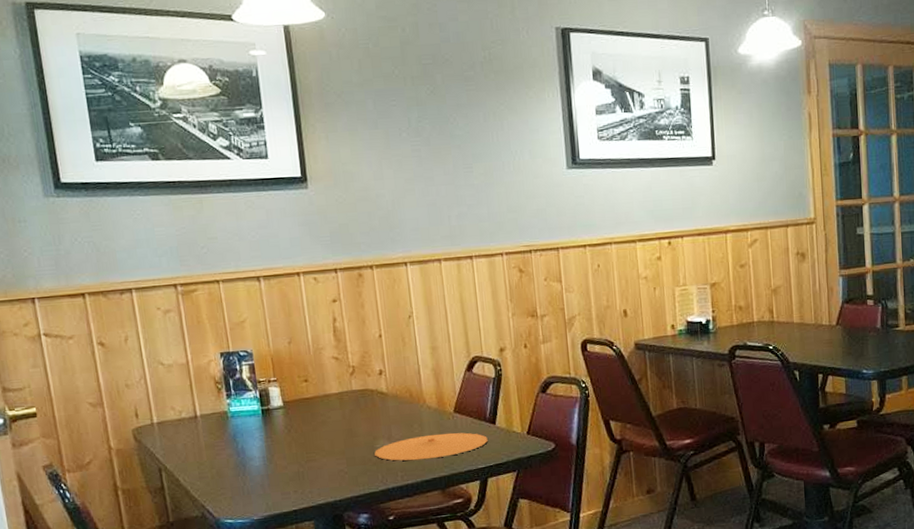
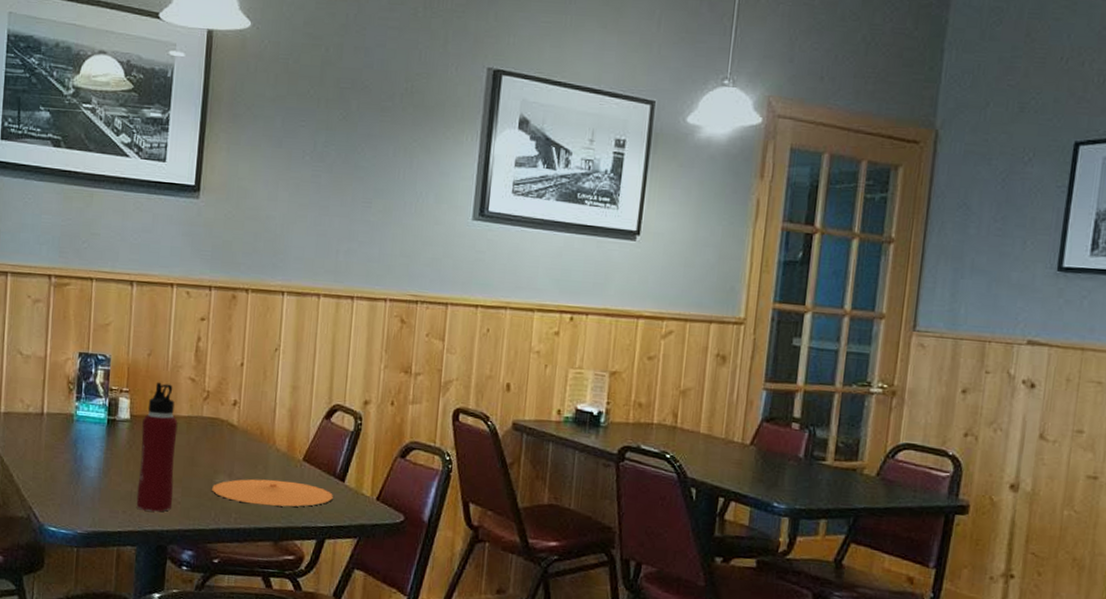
water bottle: none [296,366,340,487] -> present [136,382,178,512]

